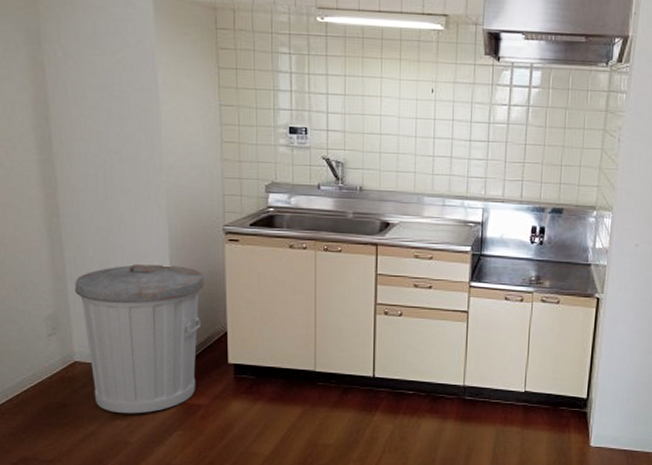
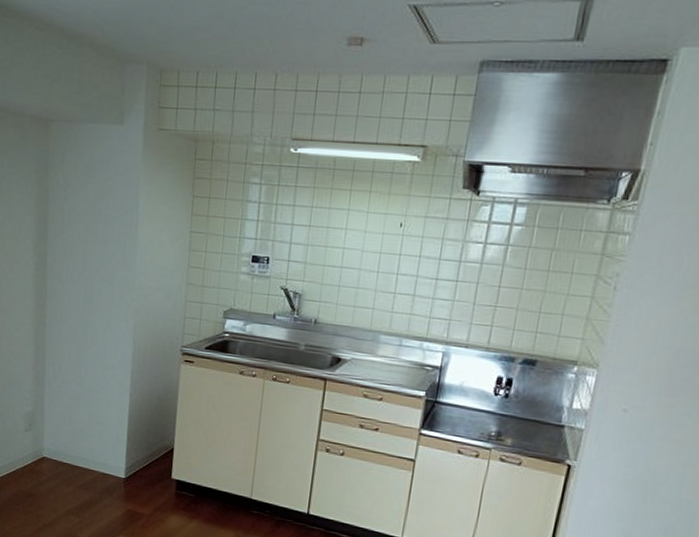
trash can: present [74,264,205,414] -> none [49,375,159,514]

